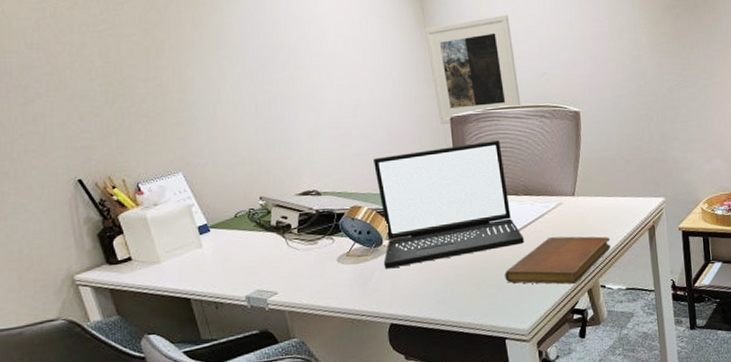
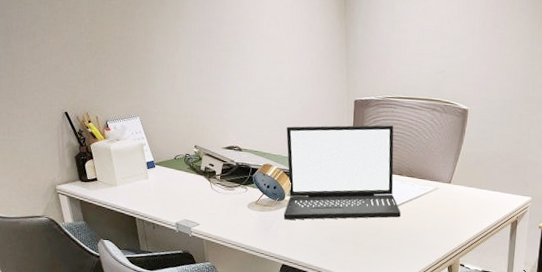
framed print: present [424,14,521,124] -> none [344,13,419,105]
notebook: present [505,236,611,285] -> none [380,215,476,259]

